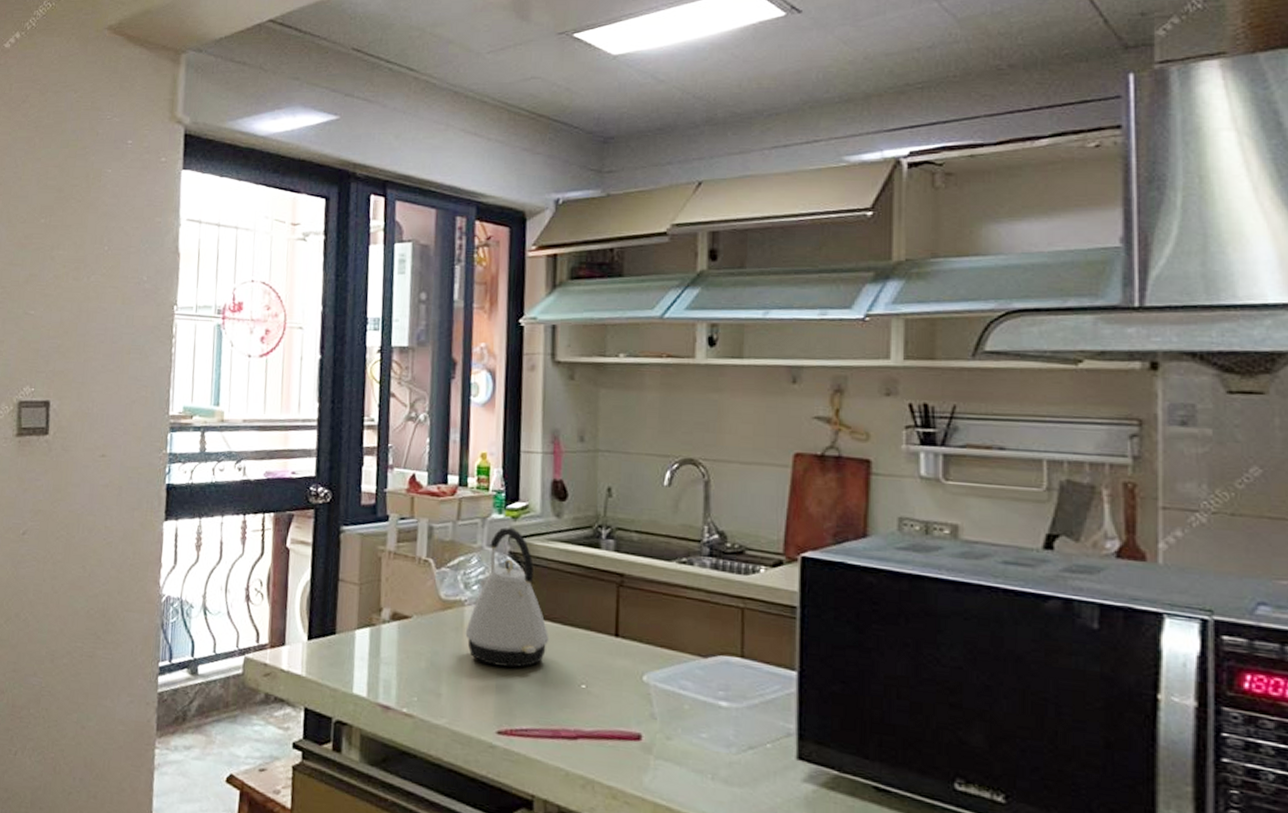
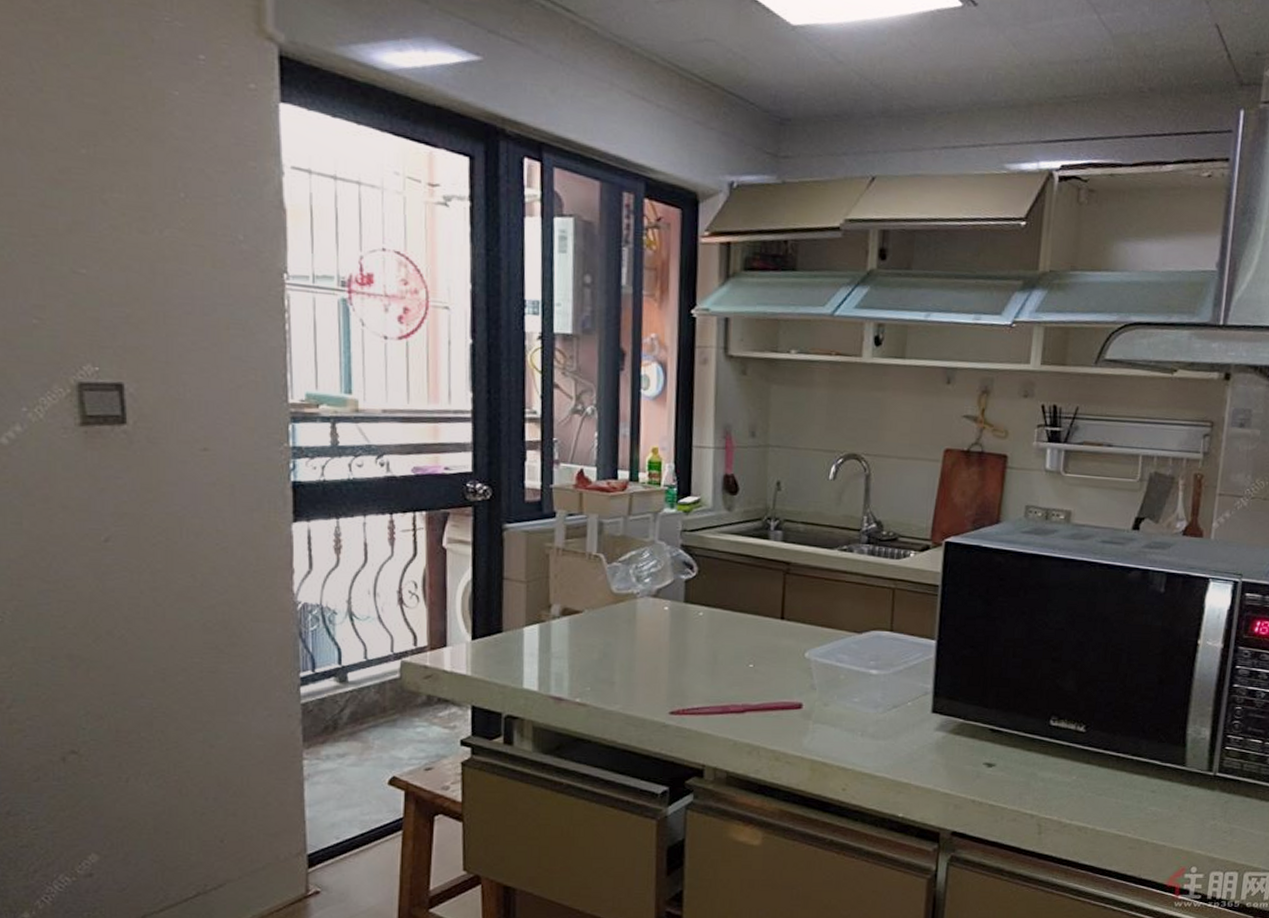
kettle: present [465,527,550,668] -> none [638,521,720,653]

